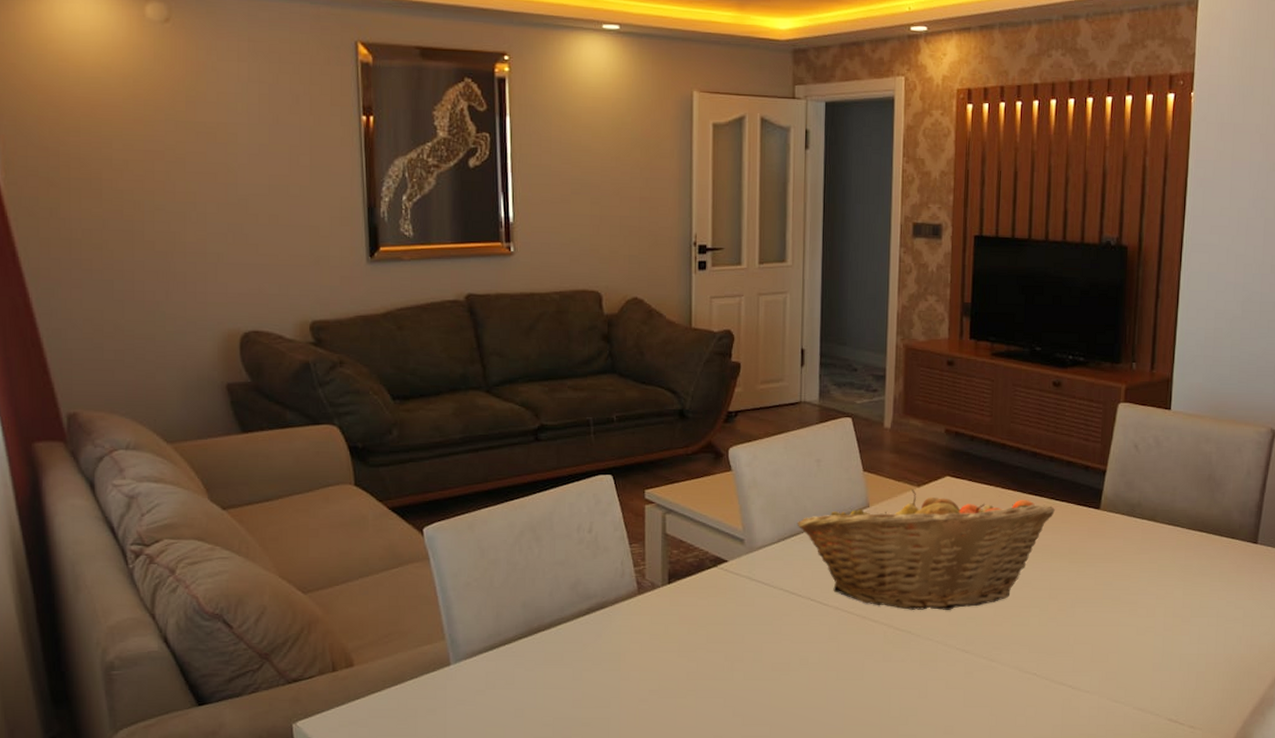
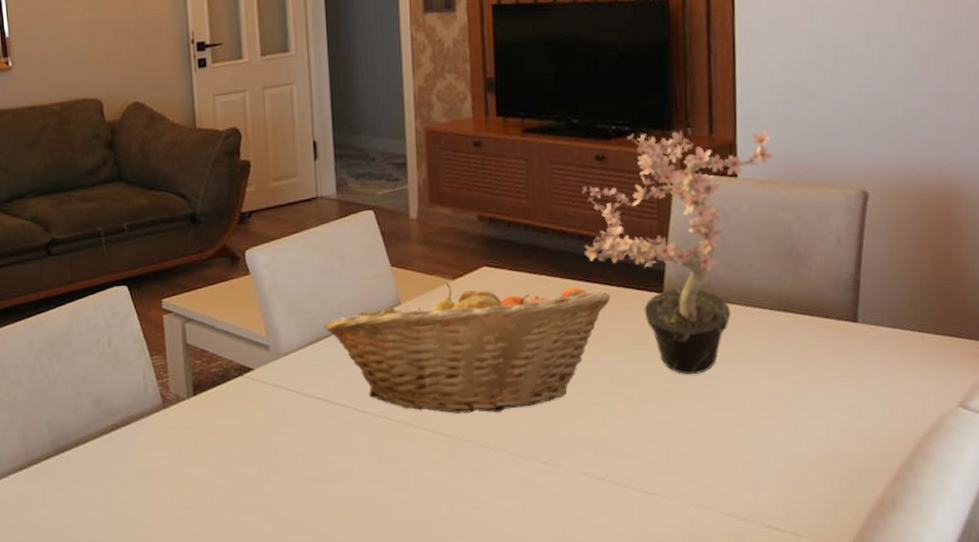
potted plant: none [1036,364,1202,583] -> present [582,130,773,374]

